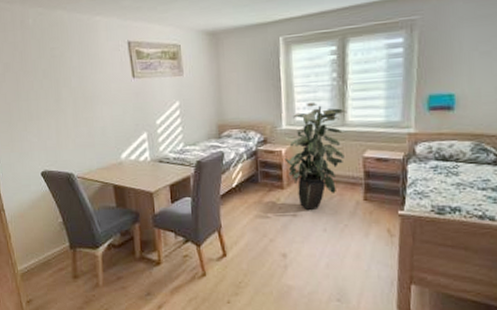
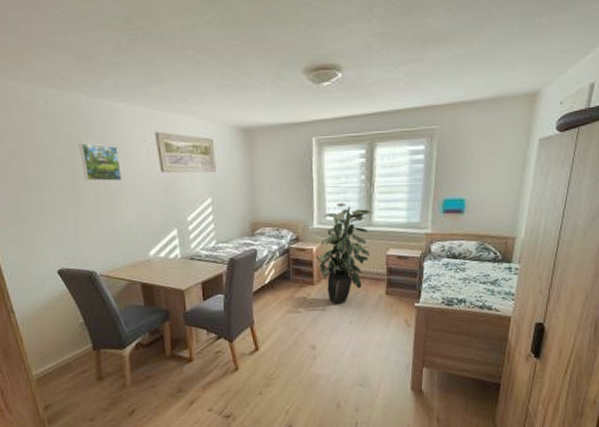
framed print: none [61,54,98,90] -> present [79,142,122,182]

